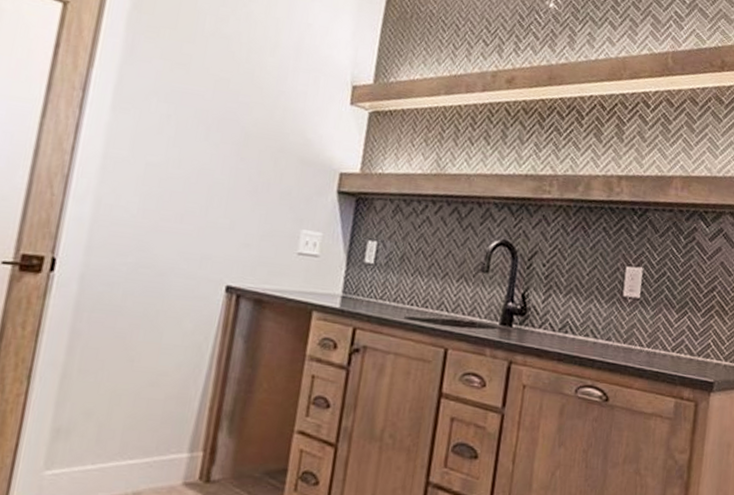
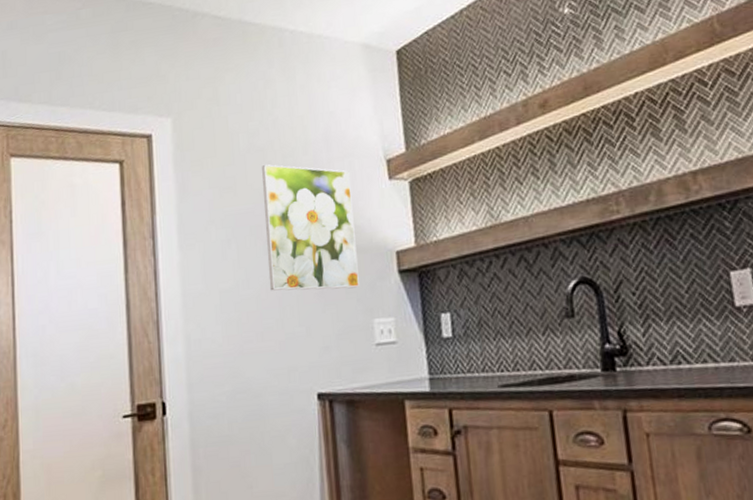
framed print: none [201,52,313,197] -> present [262,164,360,291]

